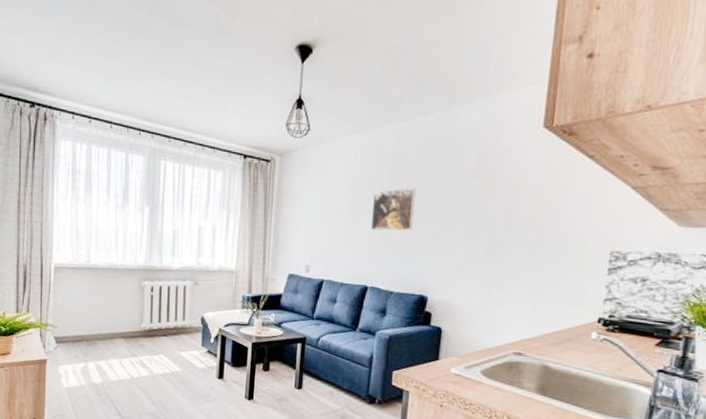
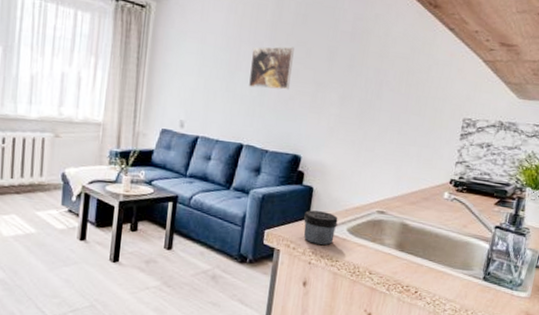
jar: none [433,351,470,387] -> present [303,210,338,245]

